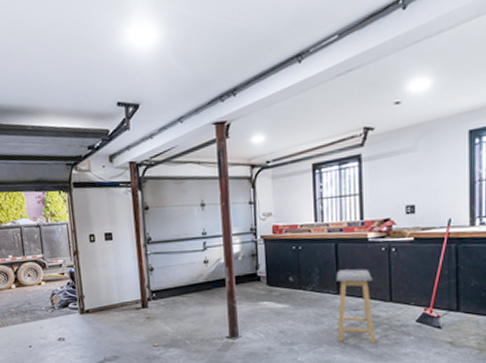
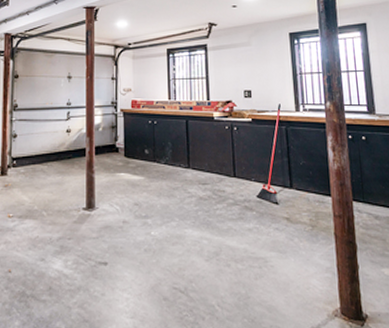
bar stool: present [336,269,376,344] -> none [187,145,223,219]

